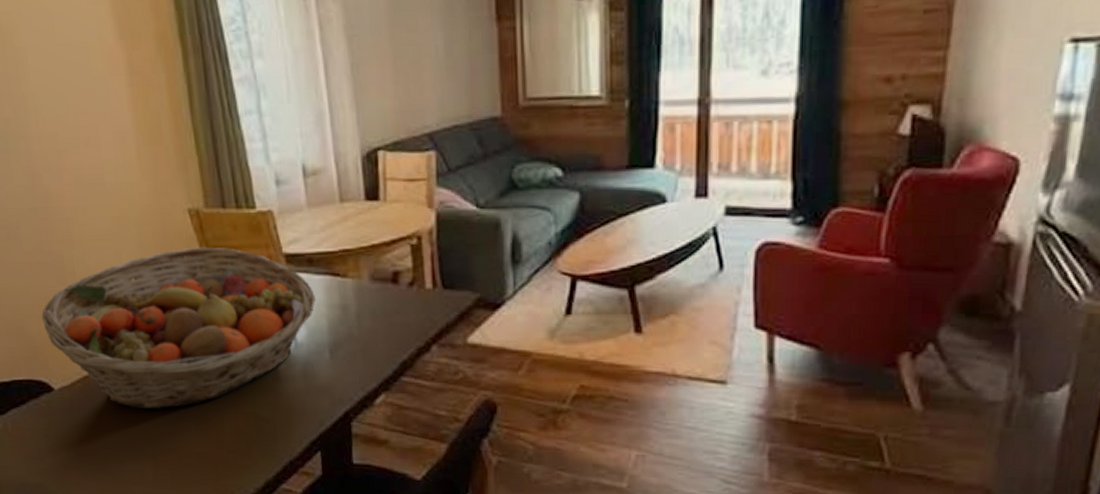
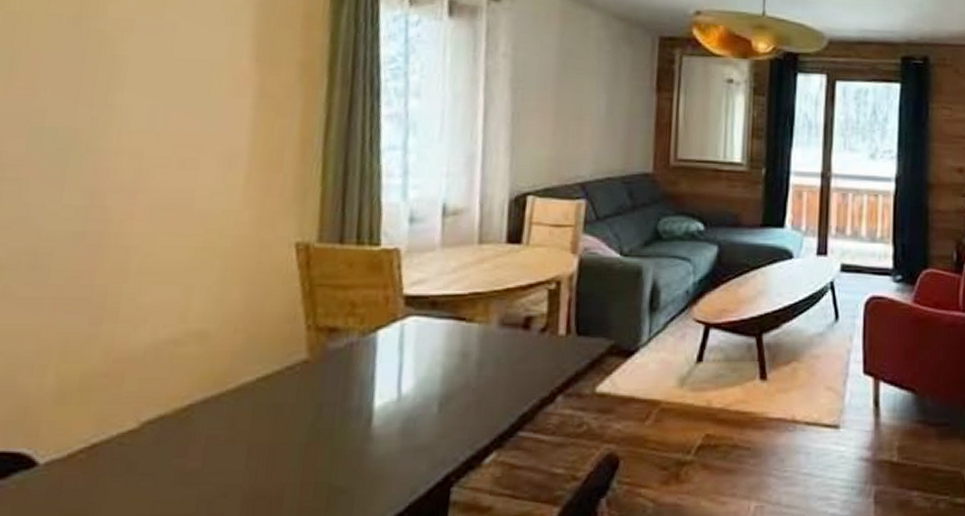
fruit basket: present [41,247,316,410] -> none [48,285,433,486]

